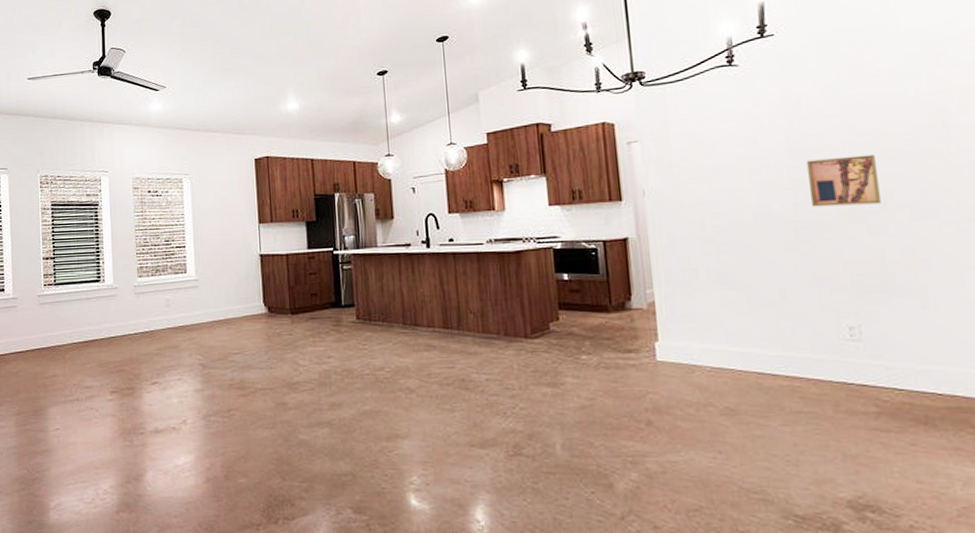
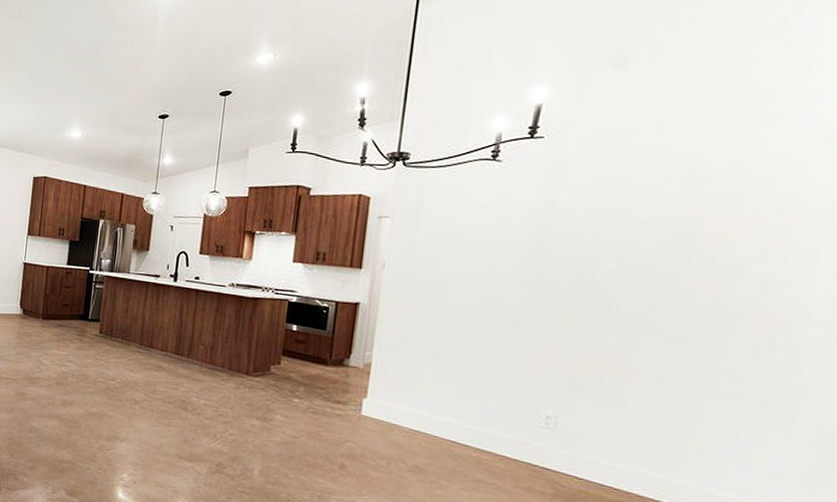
wall art: present [806,154,881,207] -> none [540,260,612,311]

